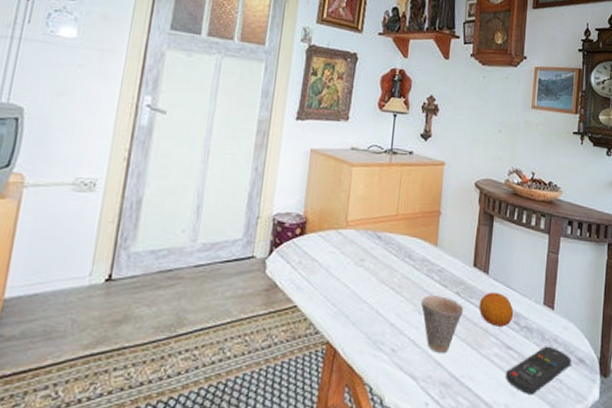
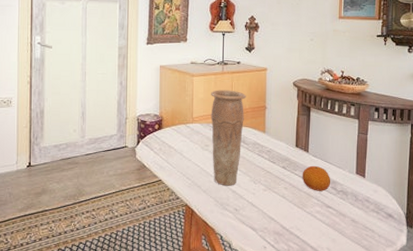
vase: none [367,186,418,317] -> present [210,90,247,186]
cup: present [420,295,464,353] -> none [255,170,290,211]
remote control: present [506,346,571,396] -> none [327,205,381,241]

